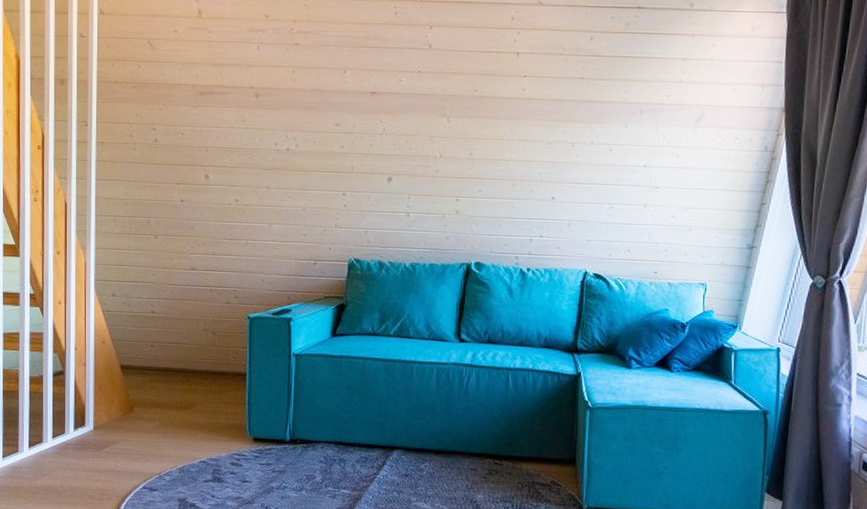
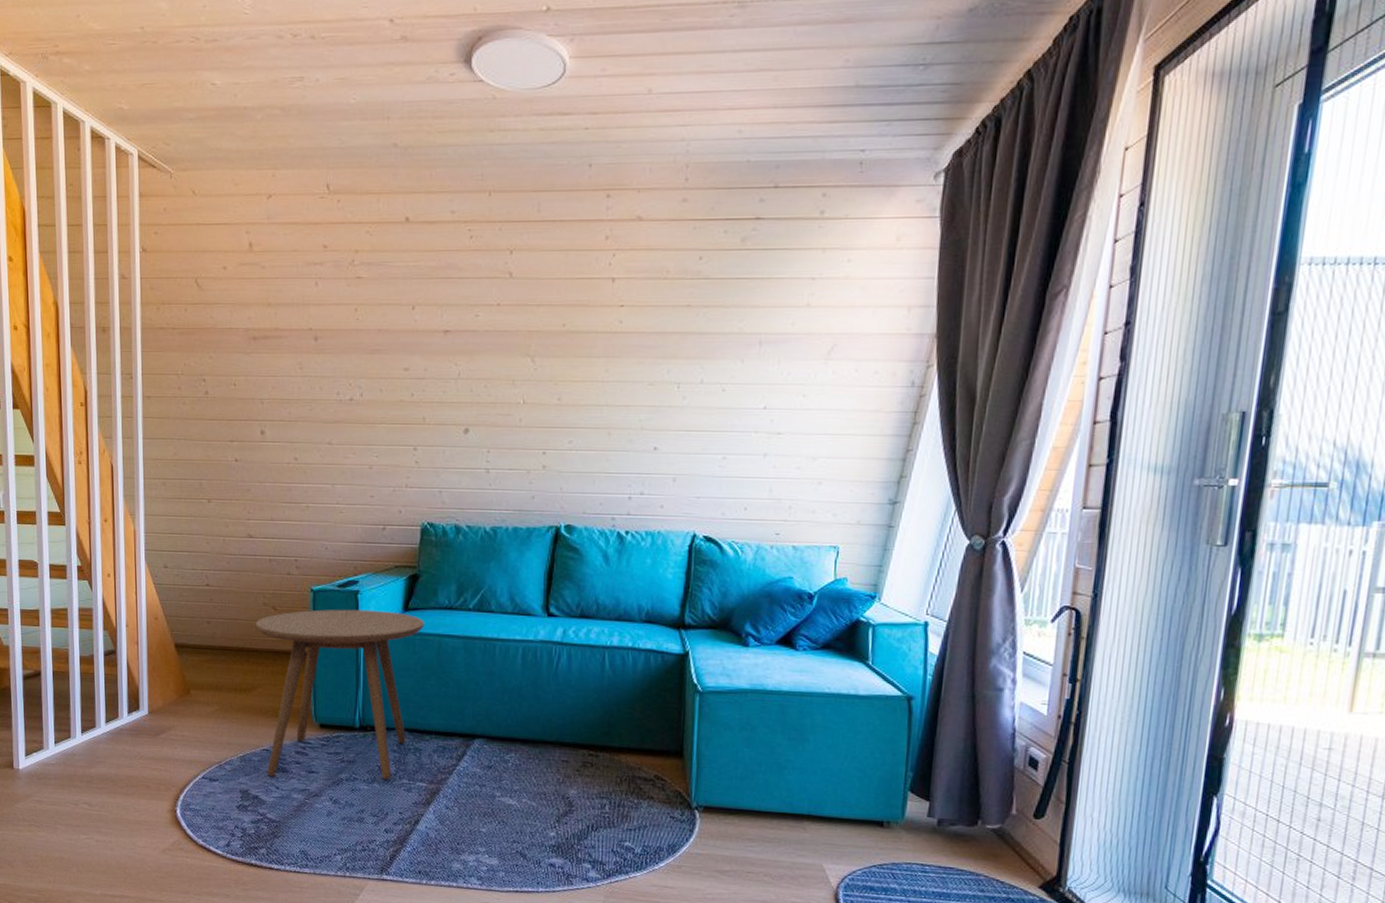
side table: none [196,334,350,488] -> present [255,609,425,780]

